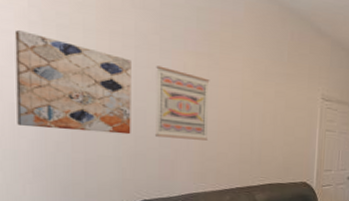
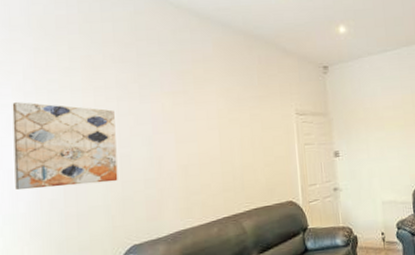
wall art: present [156,65,210,141] -> none [137,111,190,179]

